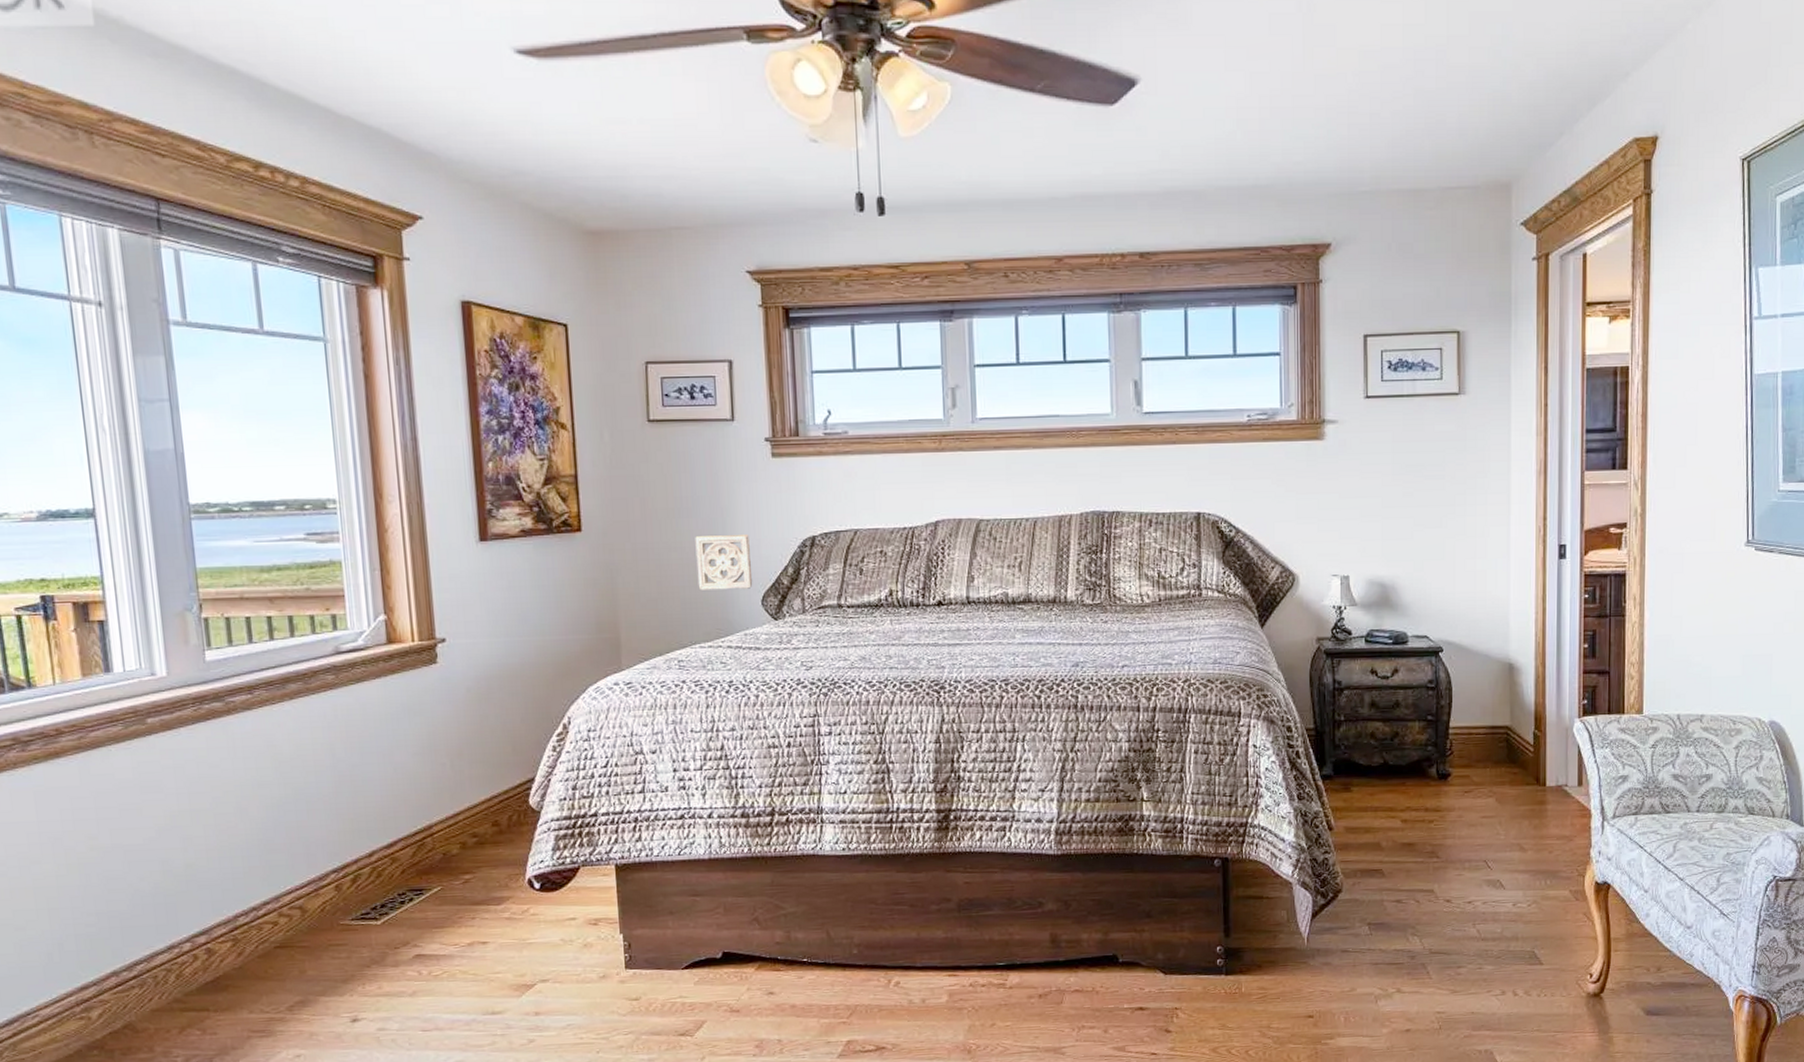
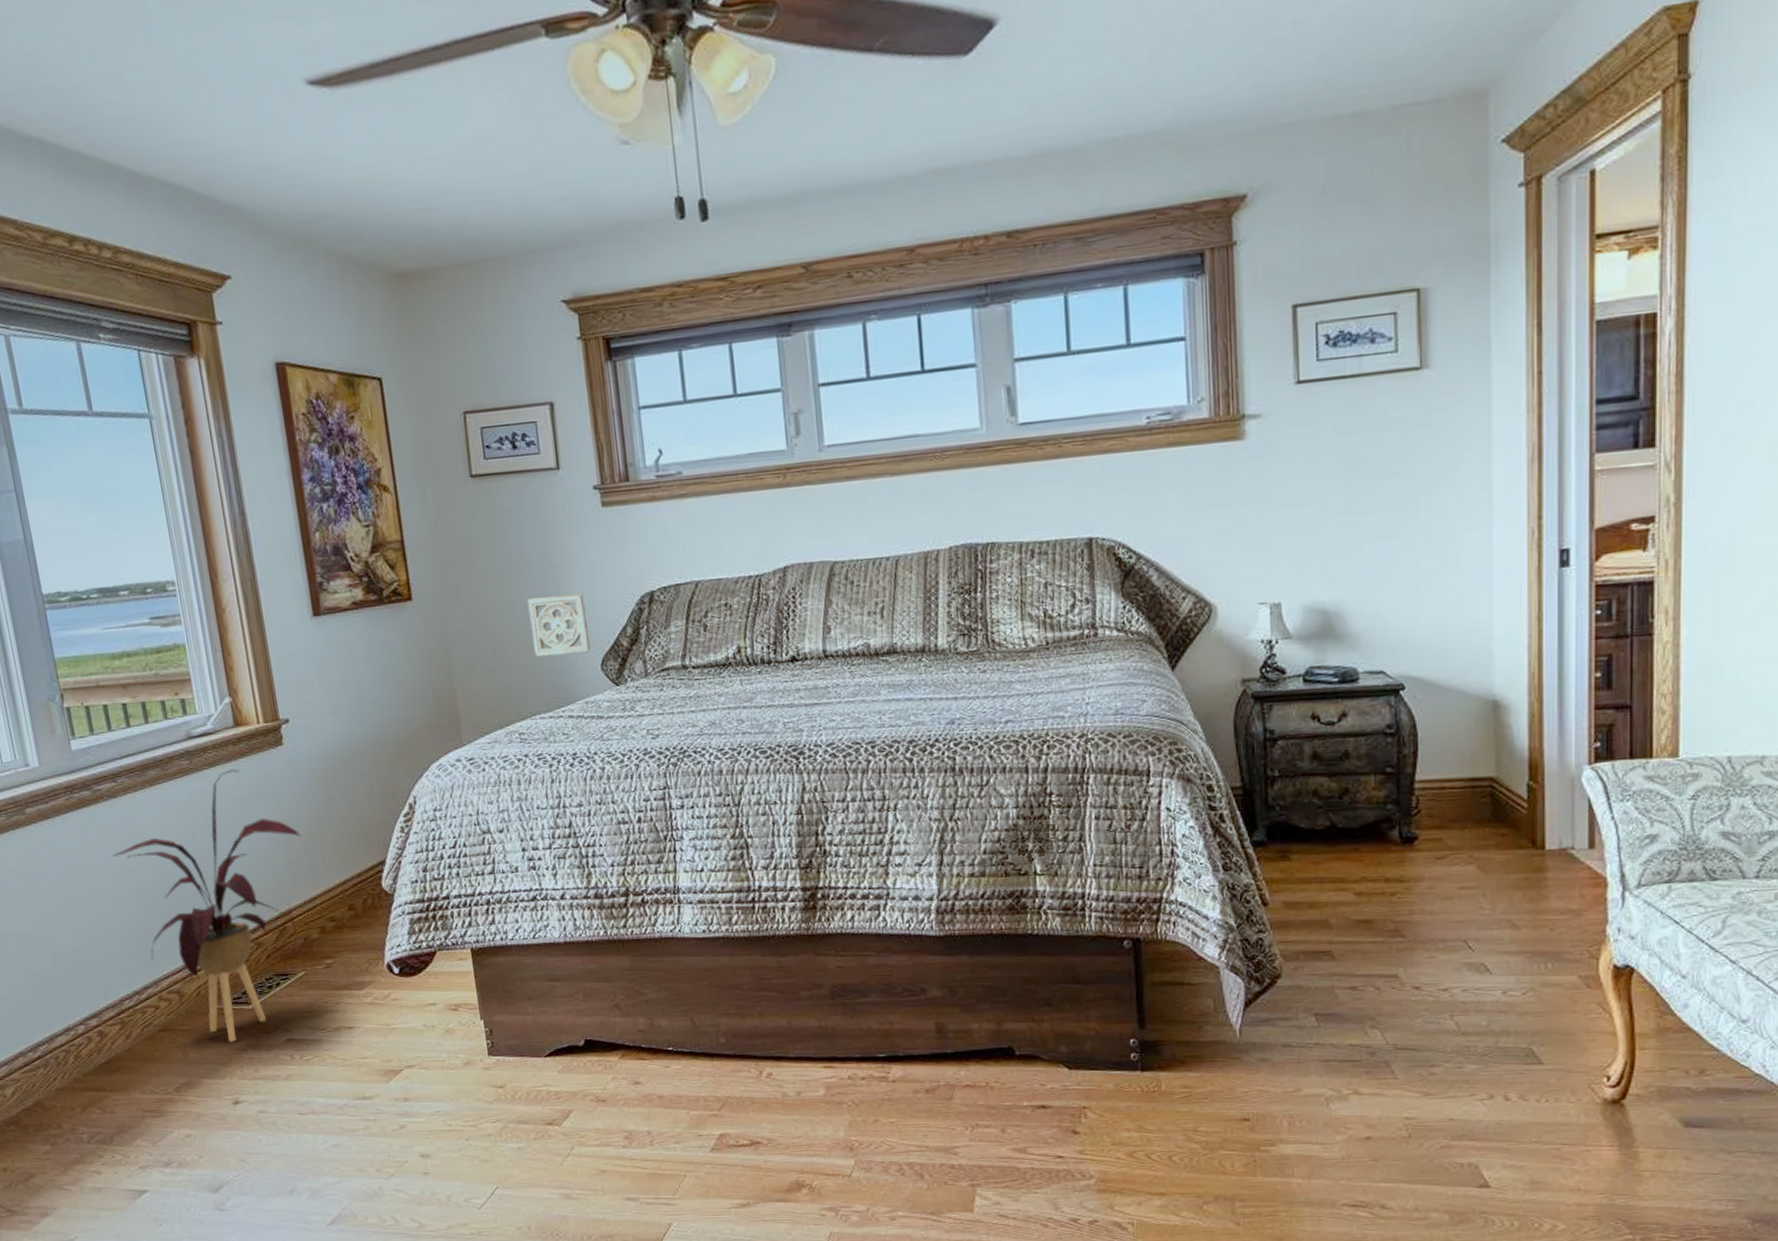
house plant: none [241,685,449,959] -> present [112,769,301,1043]

